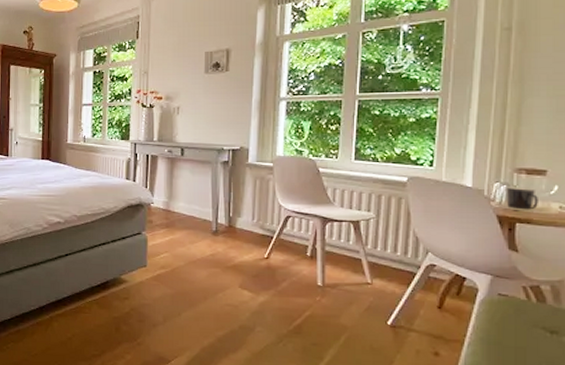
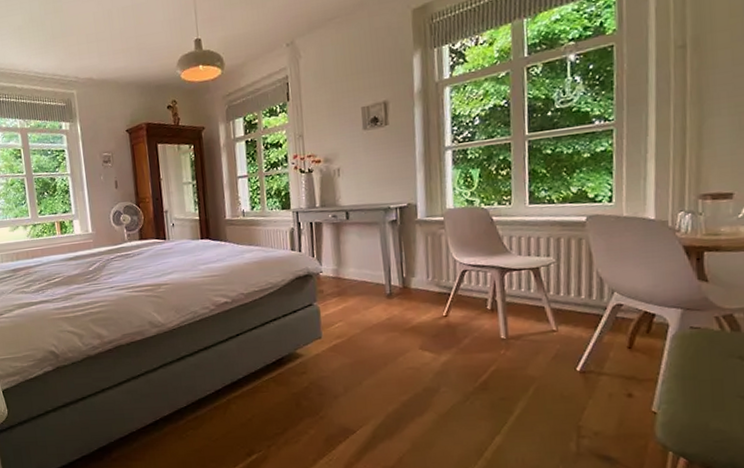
mug: present [506,187,538,211] -> none [691,213,726,240]

